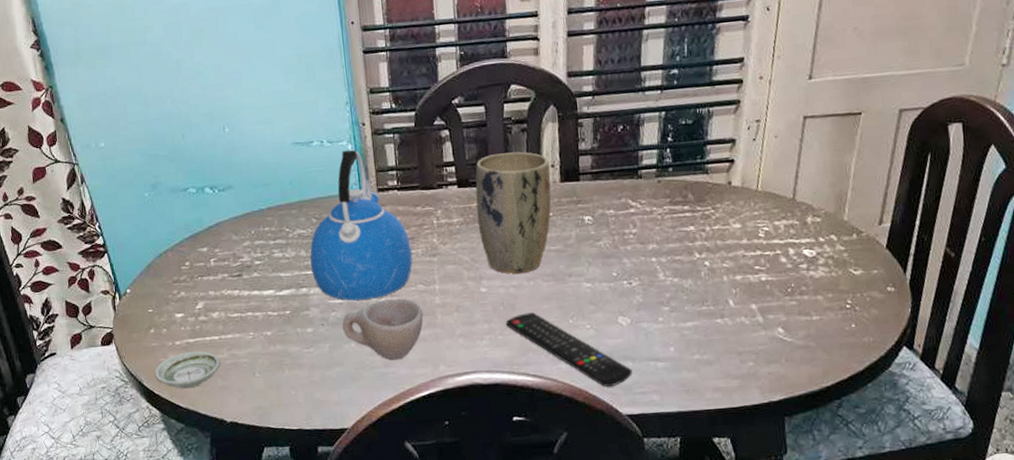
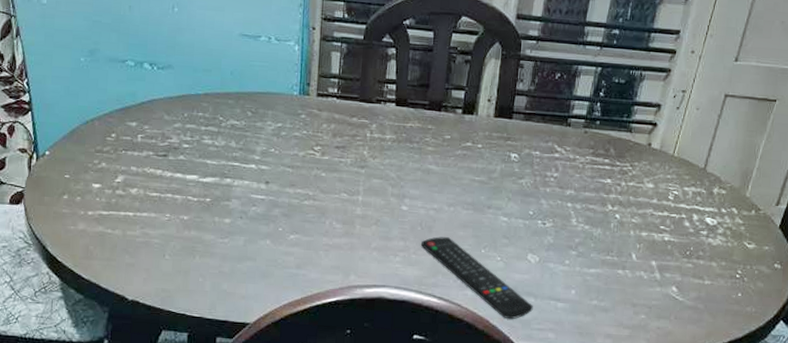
saucer: present [154,351,220,389] -> none [61,223,131,260]
kettle: present [310,149,413,301] -> none [239,50,341,200]
cup: present [342,298,424,361] -> none [261,202,343,263]
plant pot: present [475,151,552,274] -> none [409,79,487,198]

